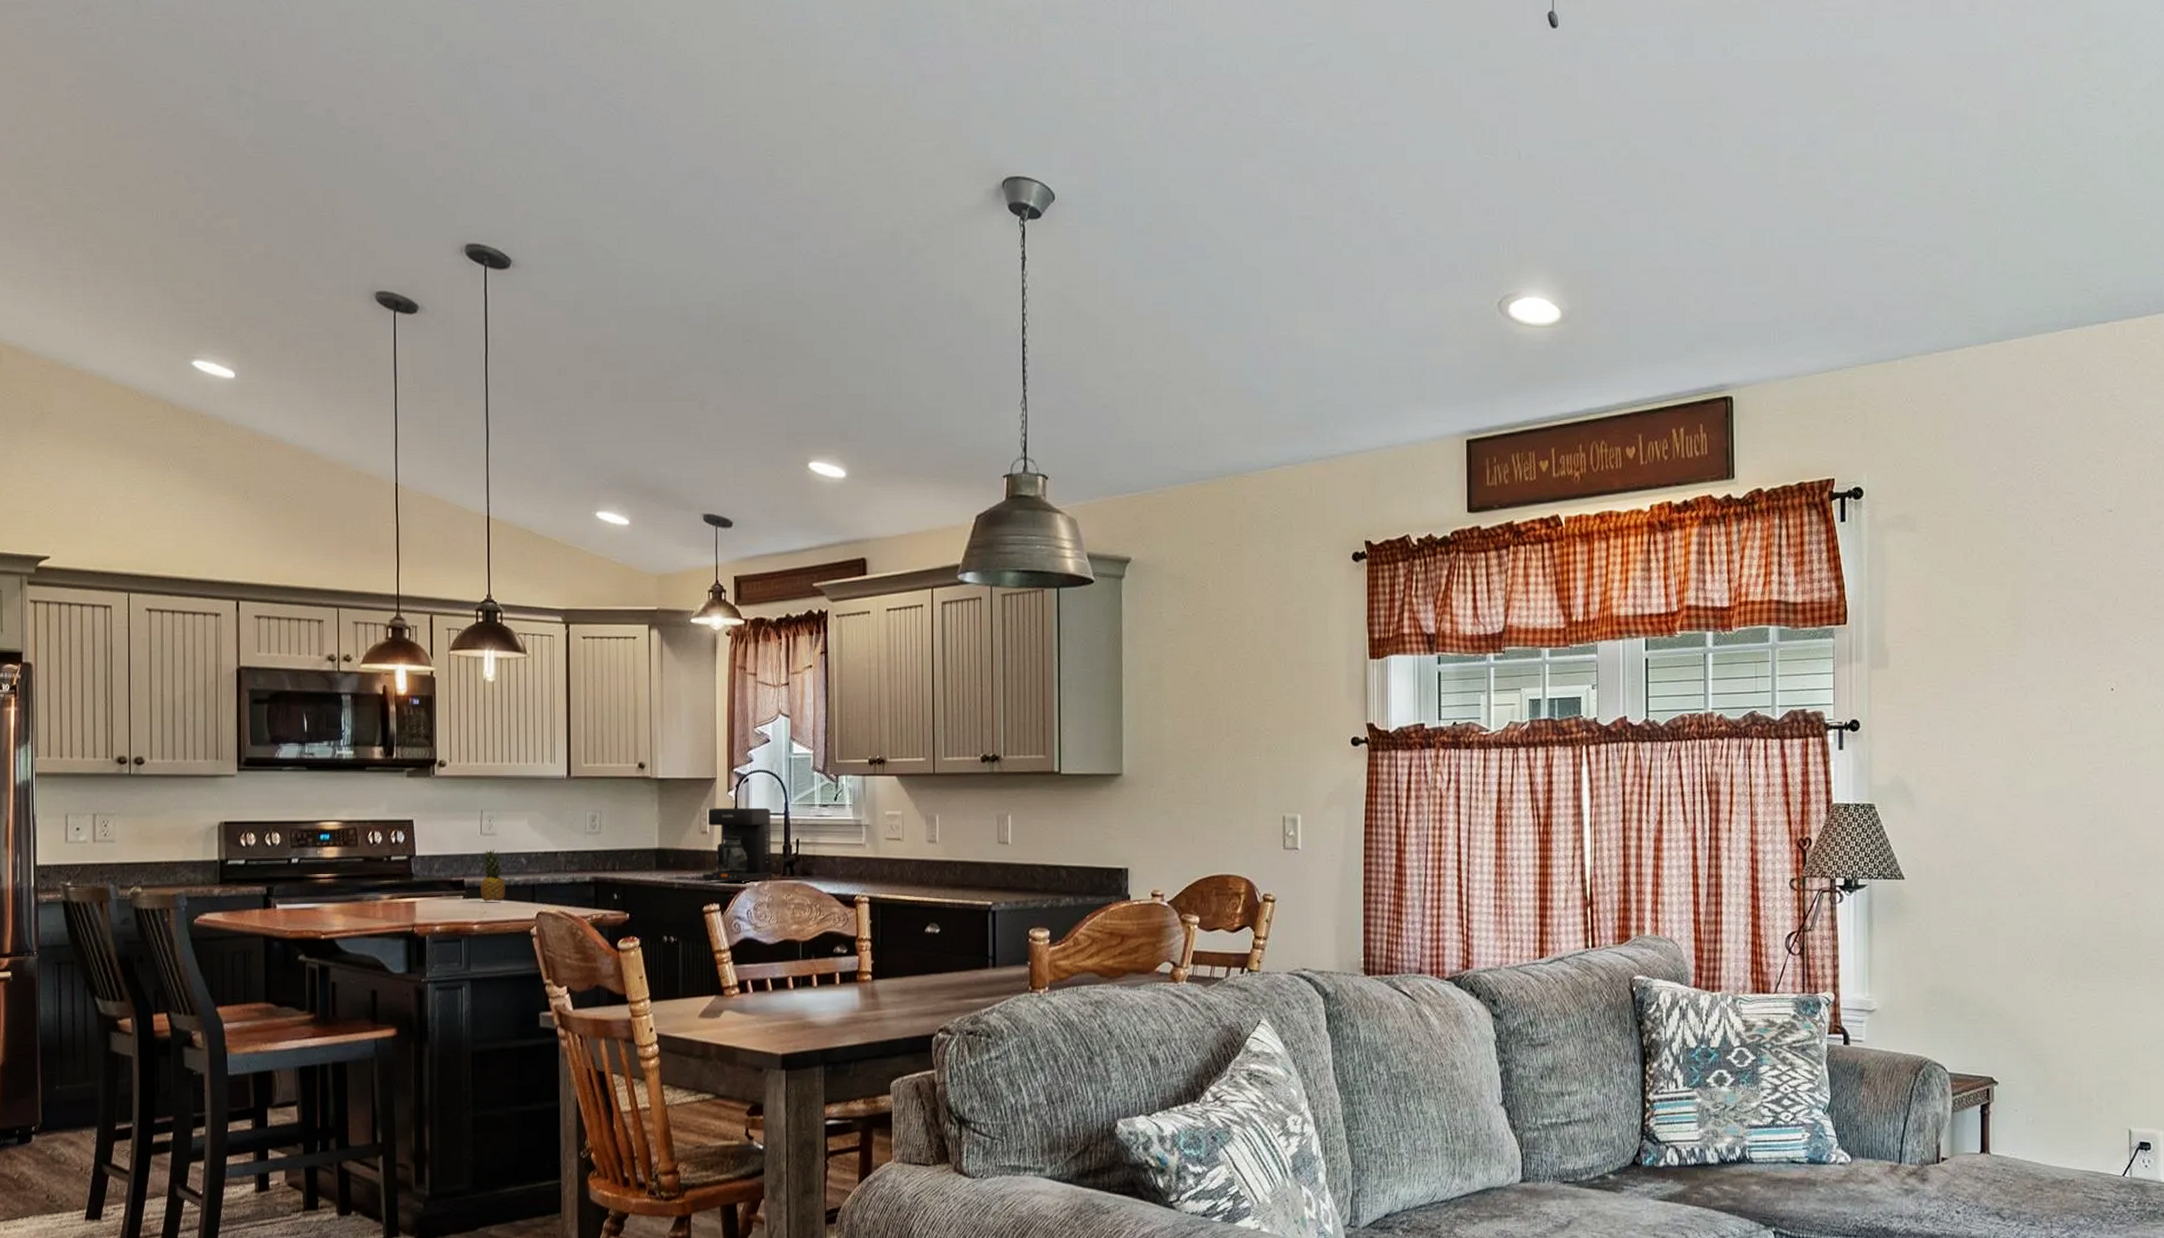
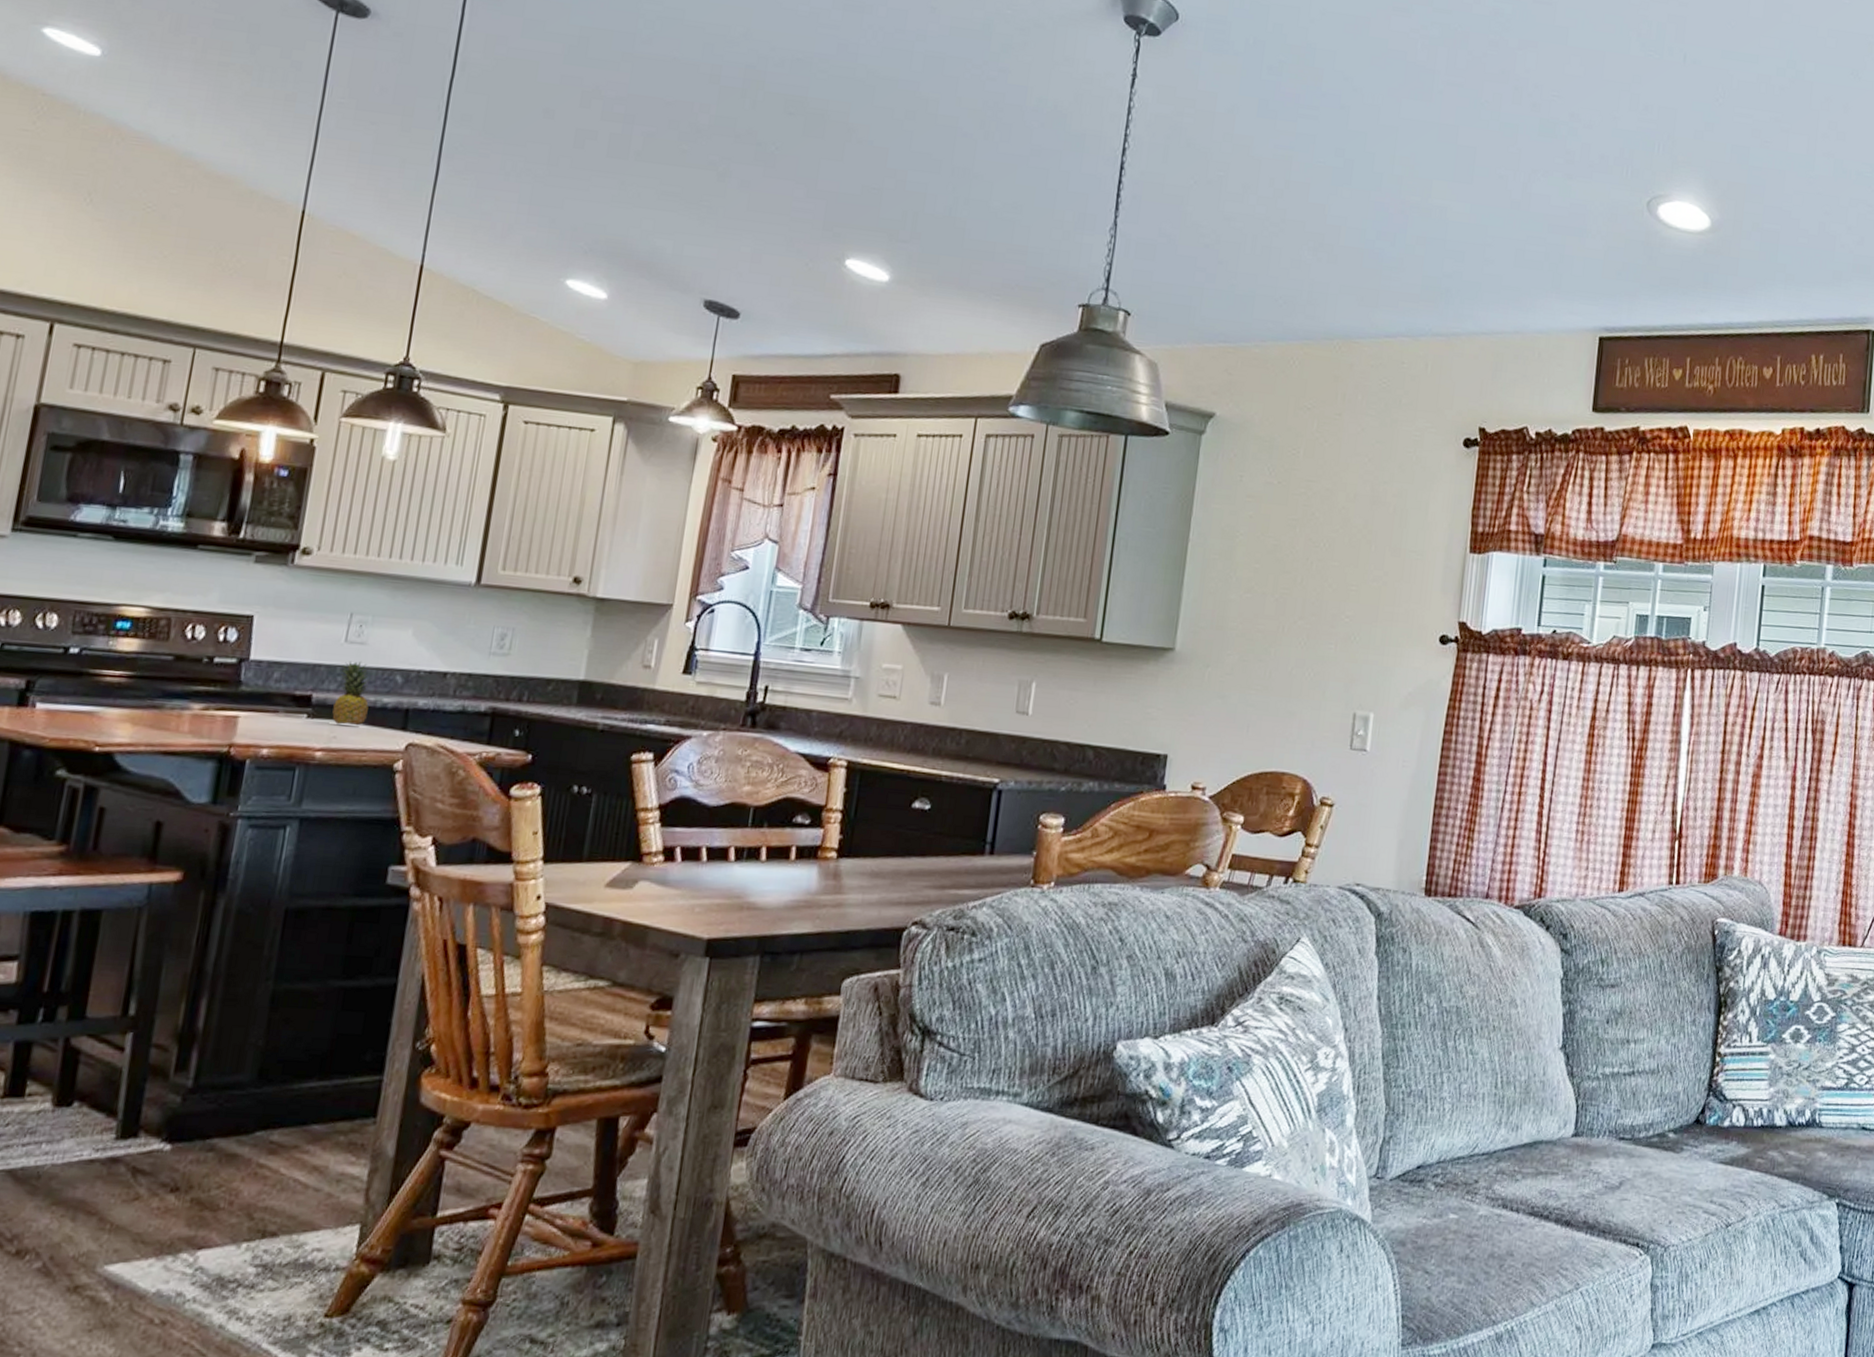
coffee maker: present [703,807,773,881] -> none [636,639,738,729]

